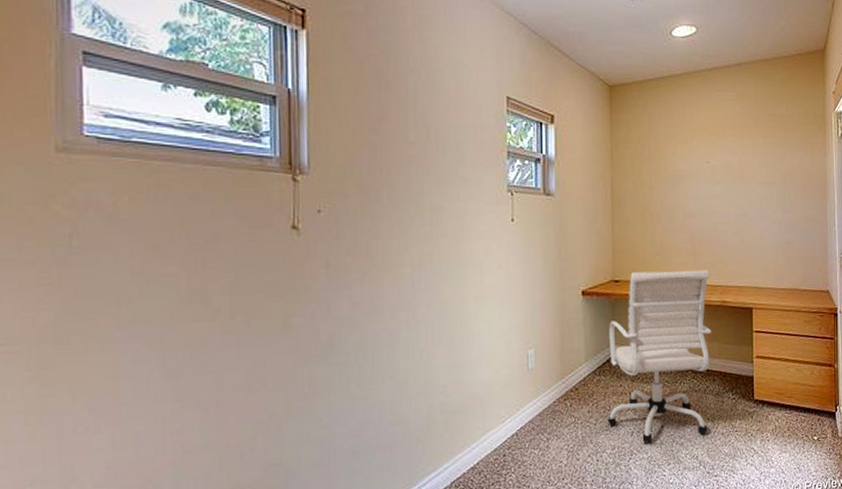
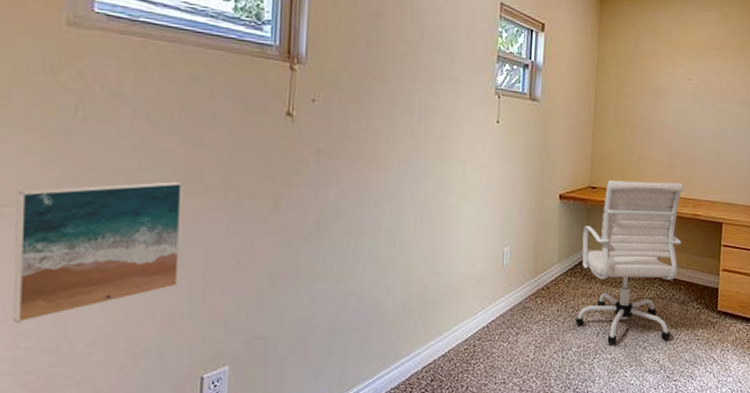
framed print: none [12,306,190,469] -> present [12,182,182,324]

